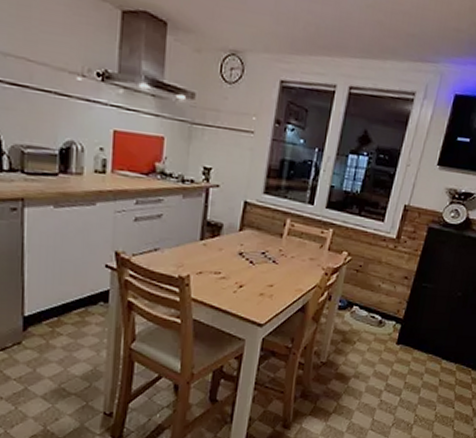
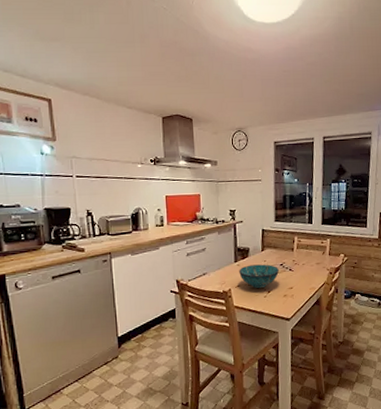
decorative bowl: none [204,247,259,281] -> present [239,264,279,289]

